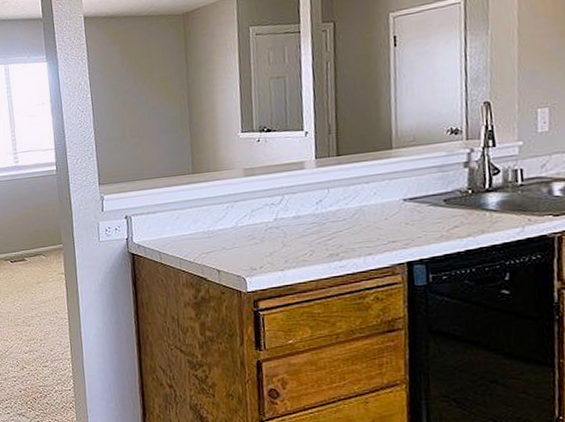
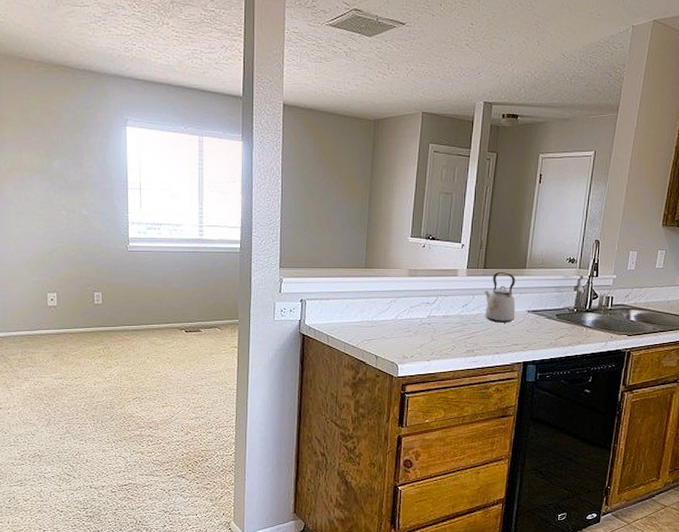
kettle: none [342,157,388,218] -> present [484,272,516,323]

